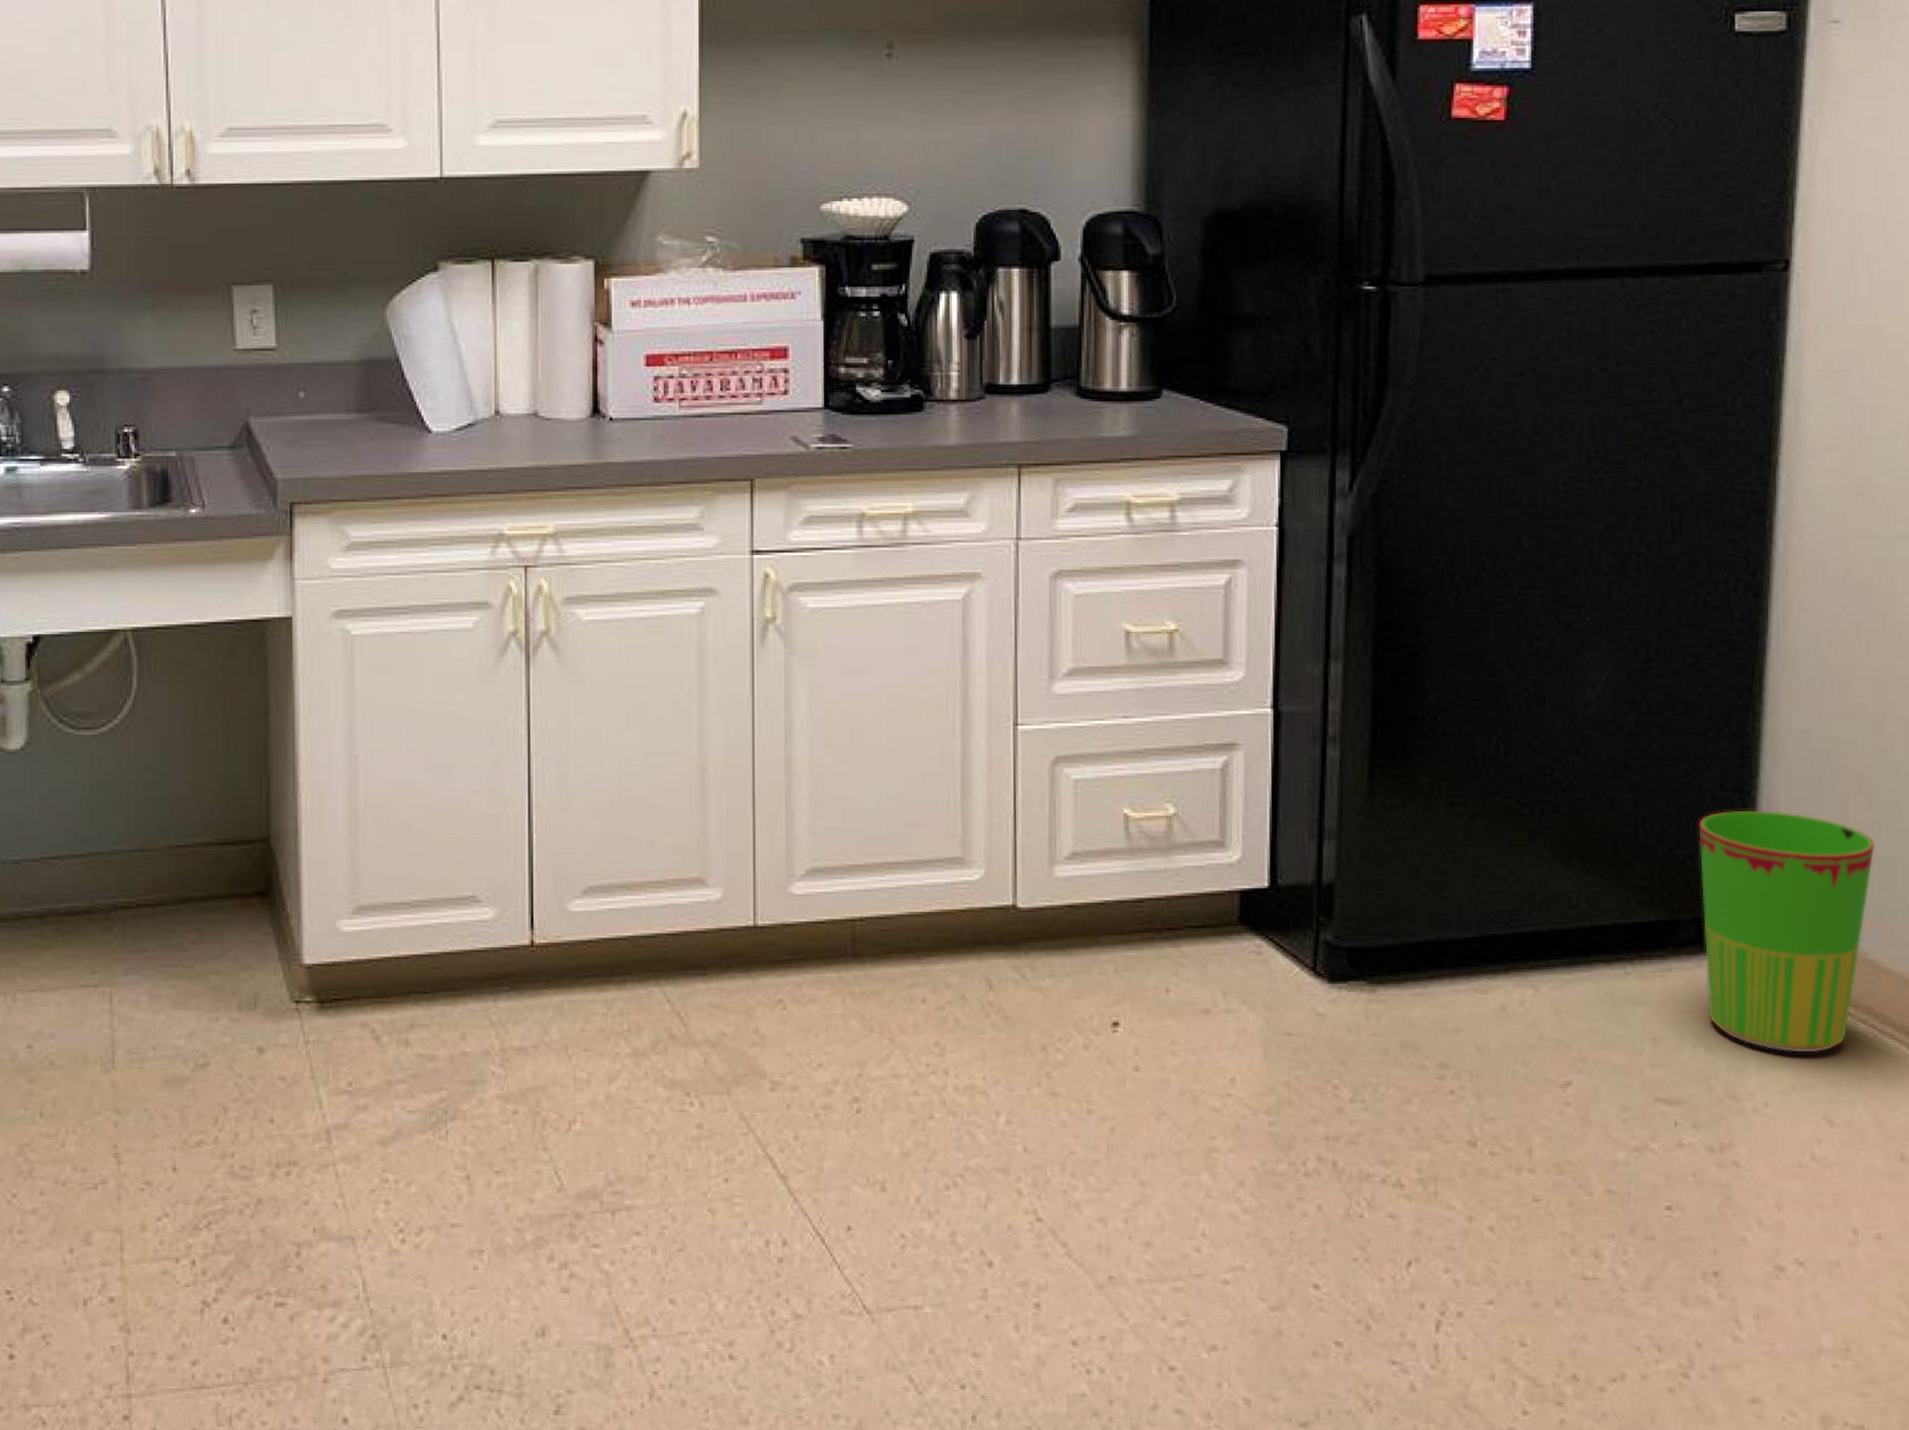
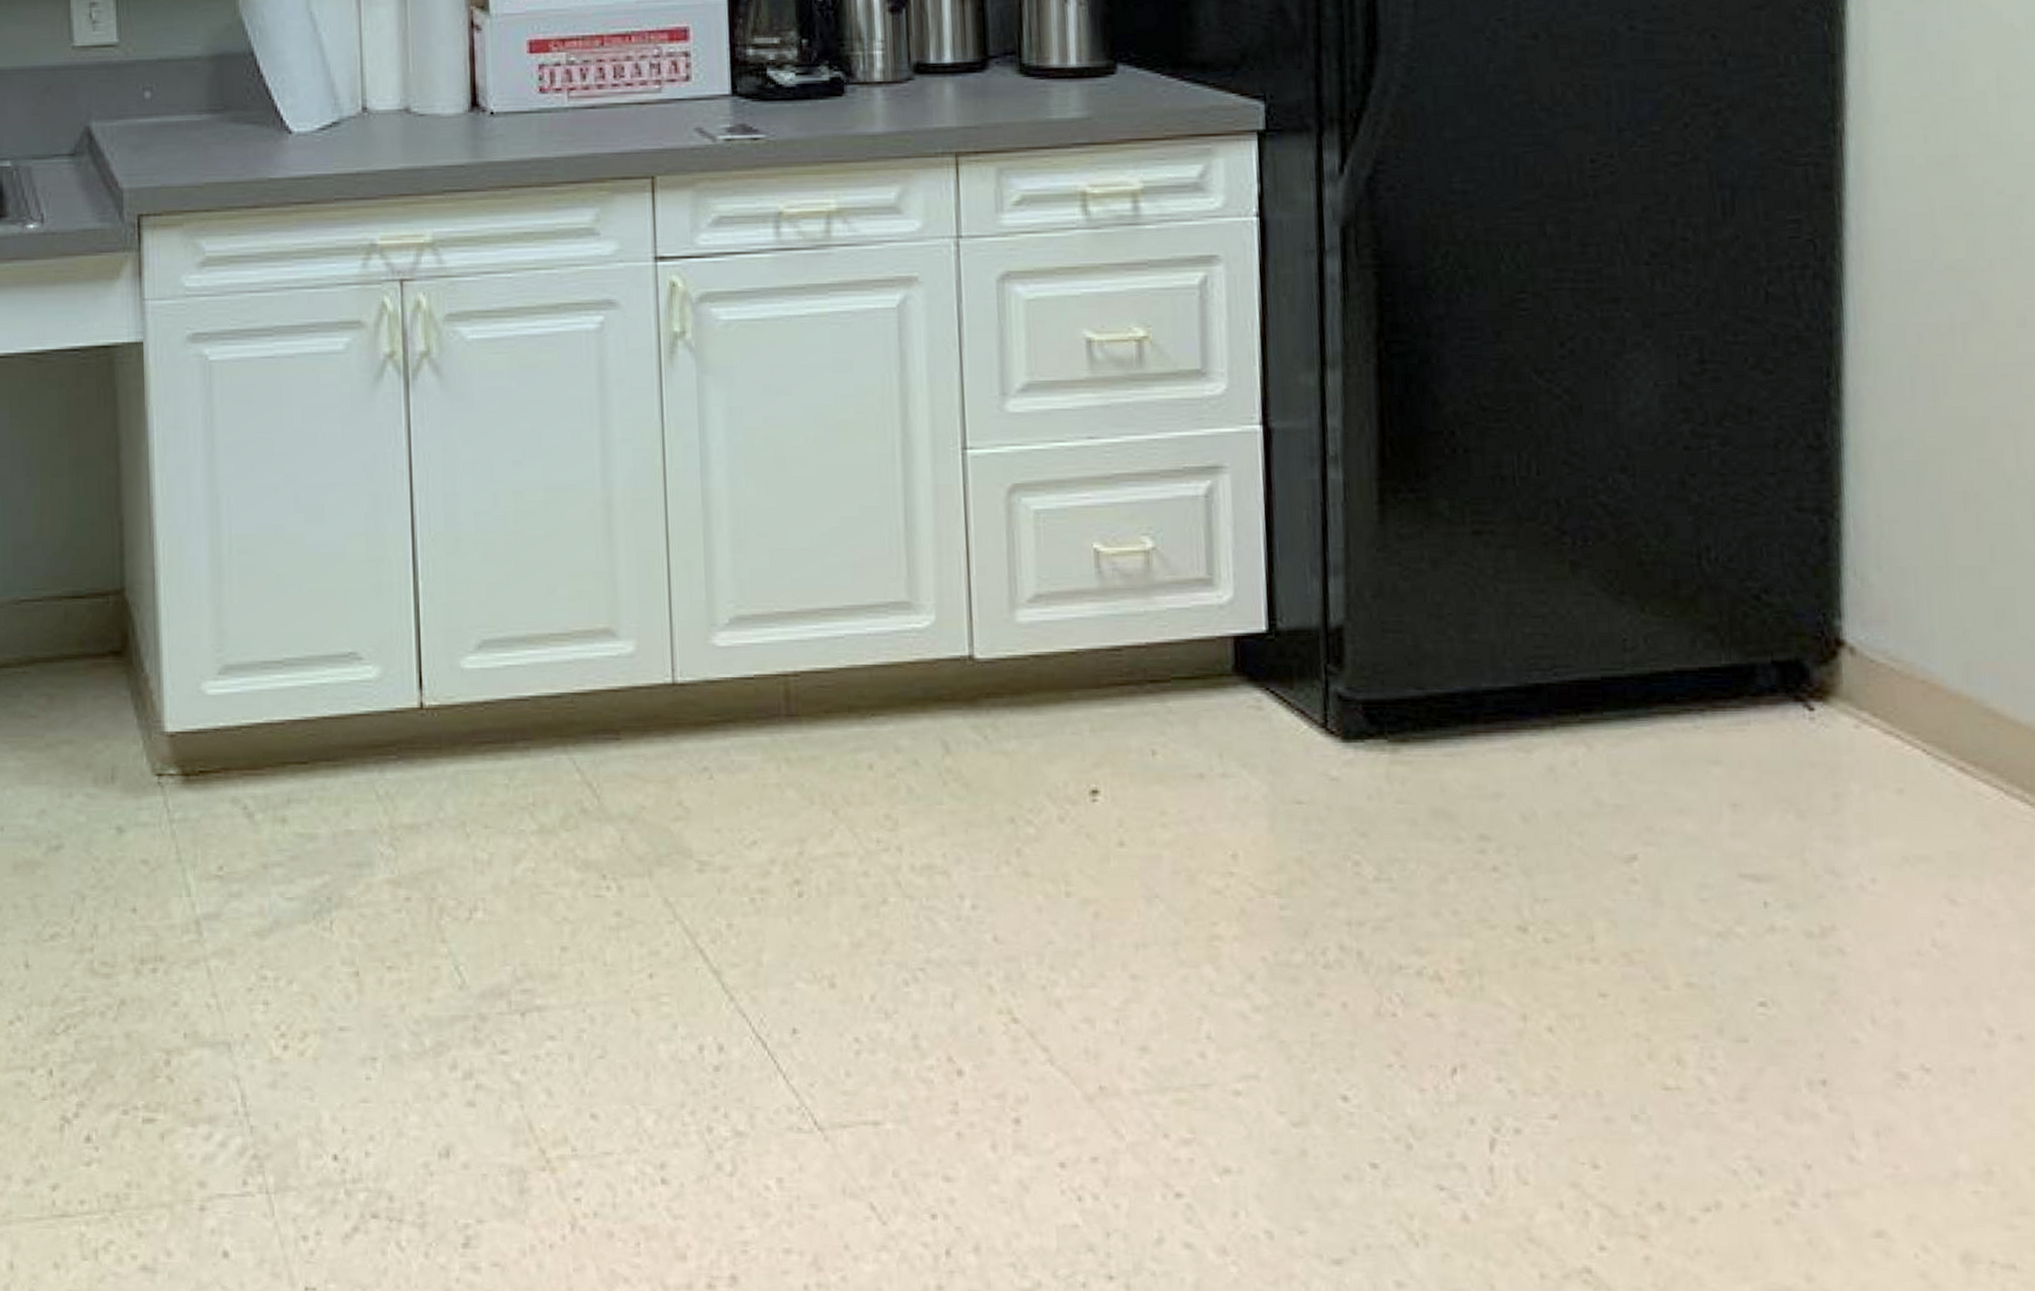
waste bin: present [1698,810,1875,1053] -> none [1772,534,1988,819]

